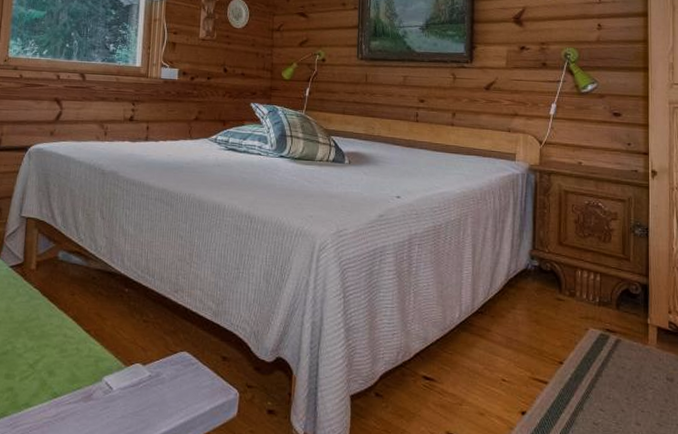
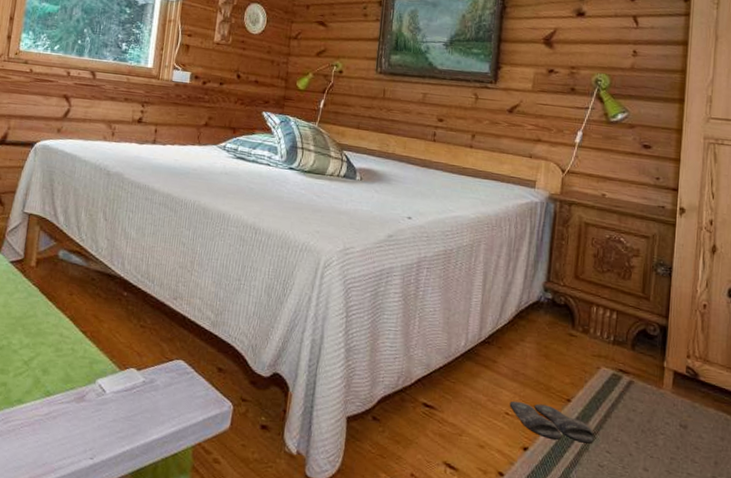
slippers: none [505,367,587,403] -> present [509,400,594,444]

